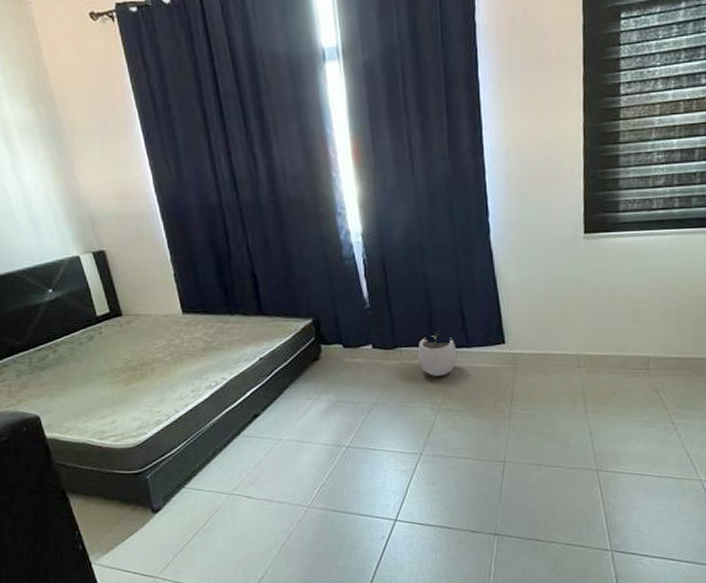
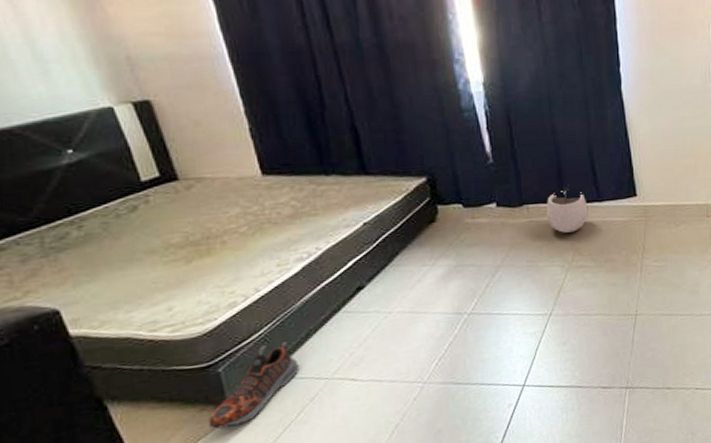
shoe: none [138,457,207,527] -> present [208,341,299,429]

